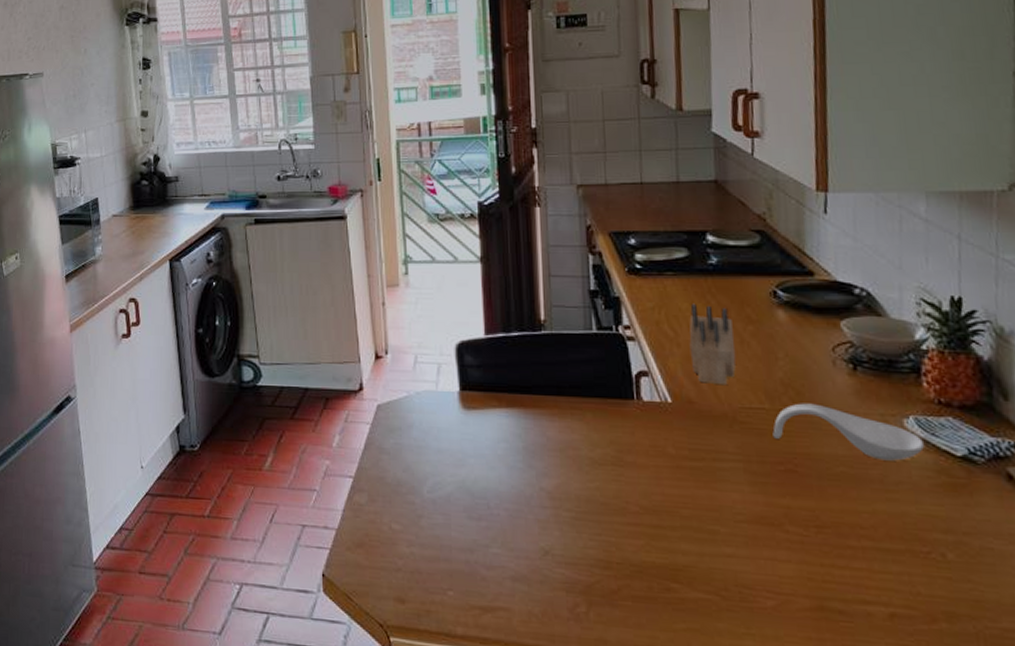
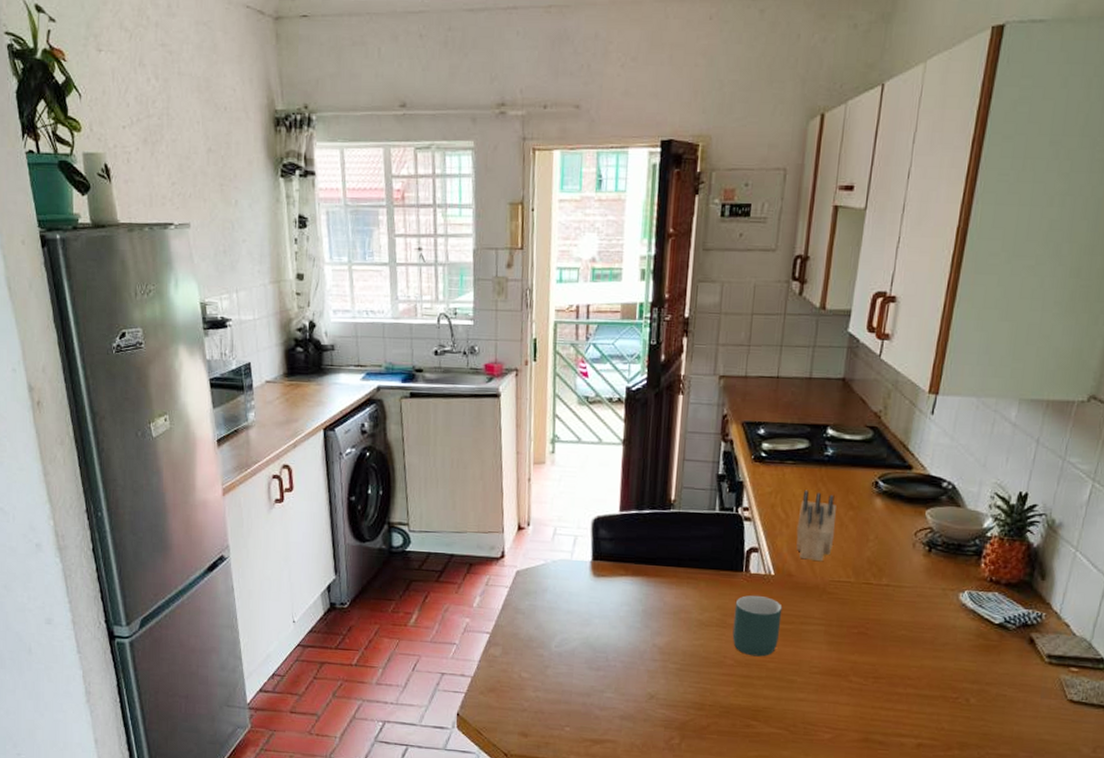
mug: none [630,426,690,502] -> present [732,595,783,657]
spoon rest: present [772,403,925,461] -> none [853,578,972,627]

